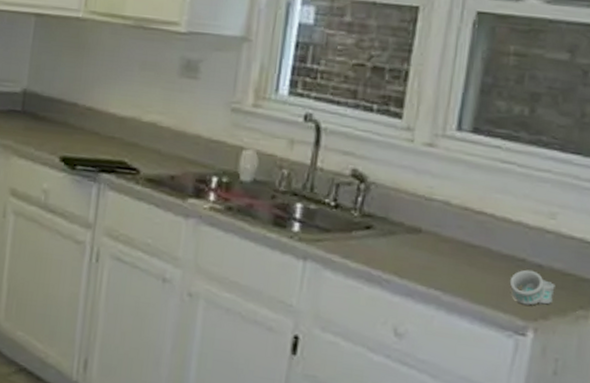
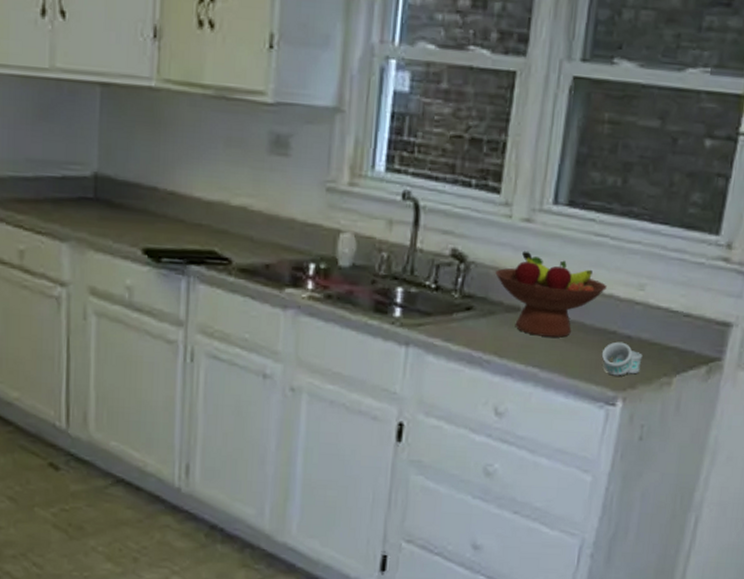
fruit bowl: none [396,174,515,262] -> present [495,250,607,338]

